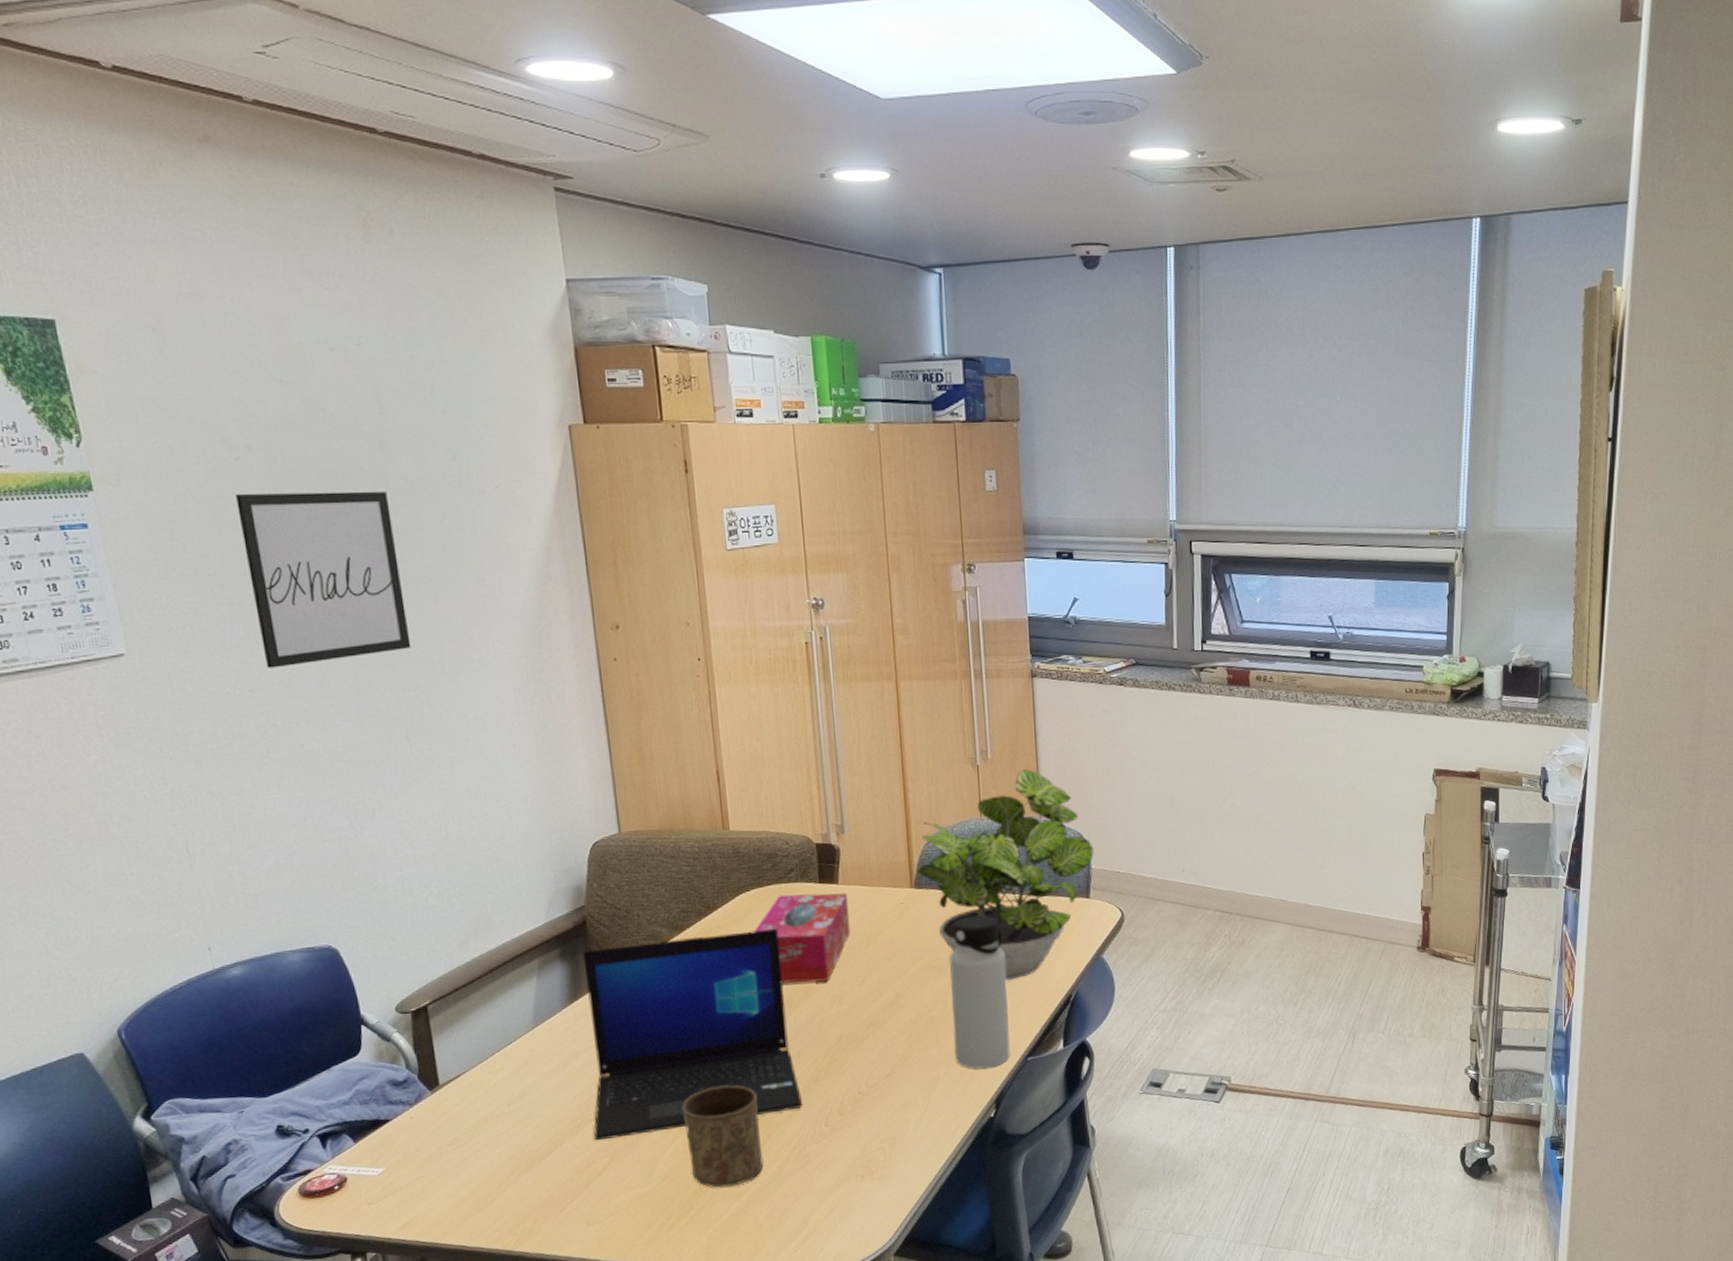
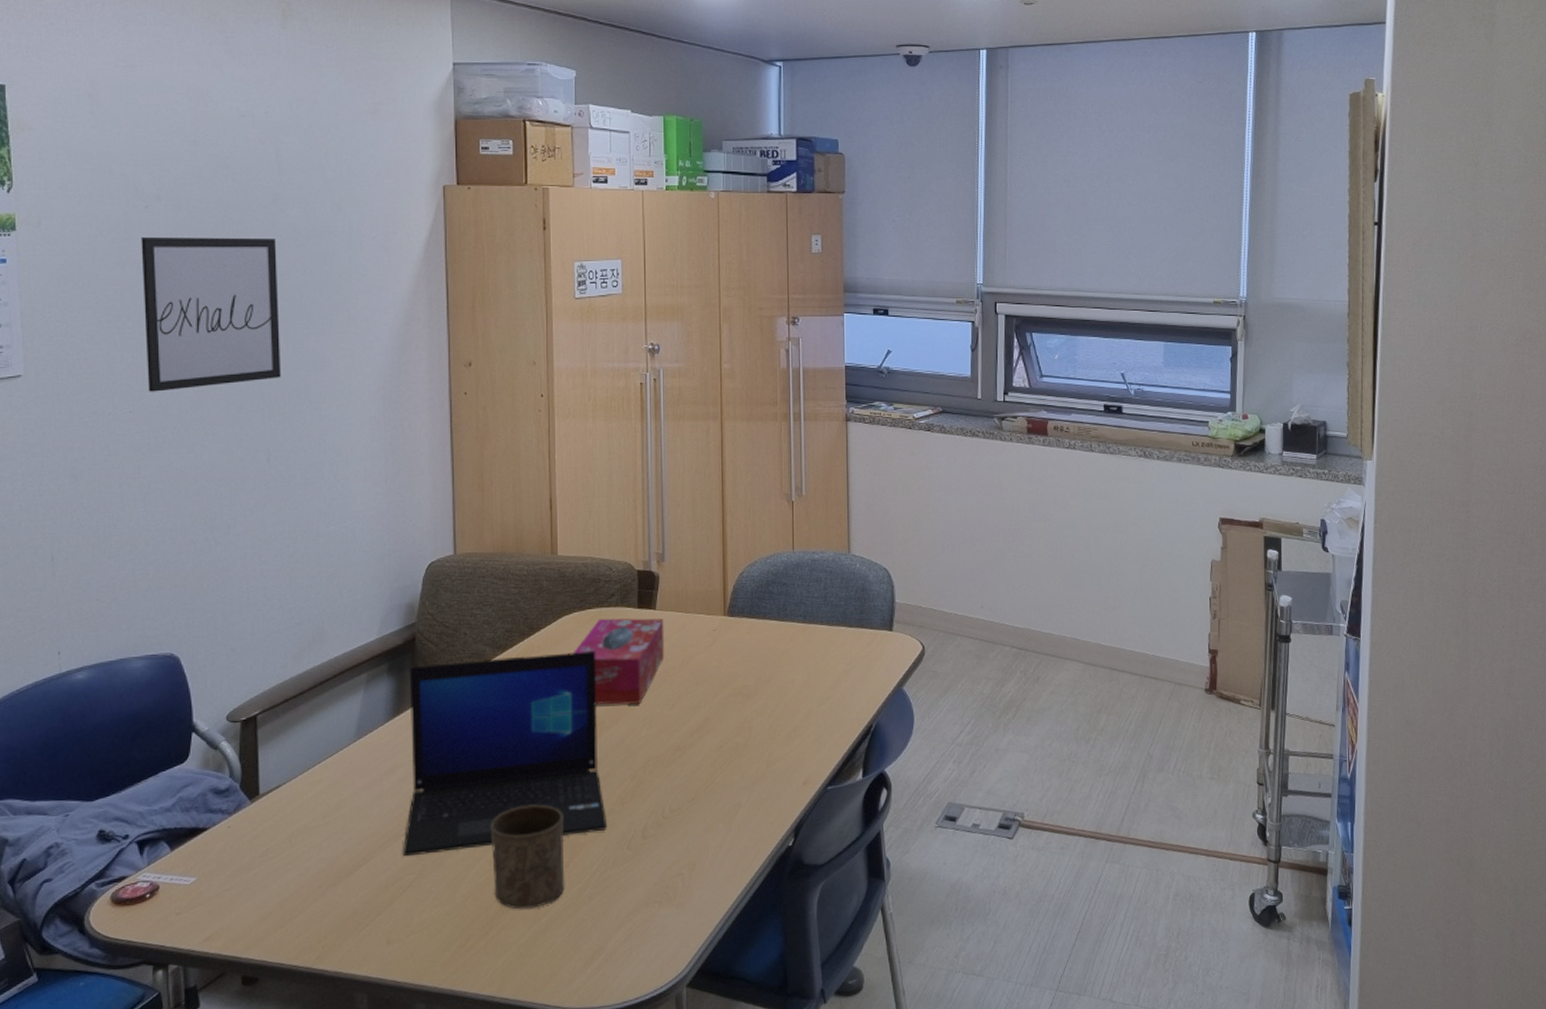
potted plant: present [917,769,1094,980] -> none [731,506,898,709]
water bottle: present [948,915,1010,1069] -> none [756,644,811,797]

